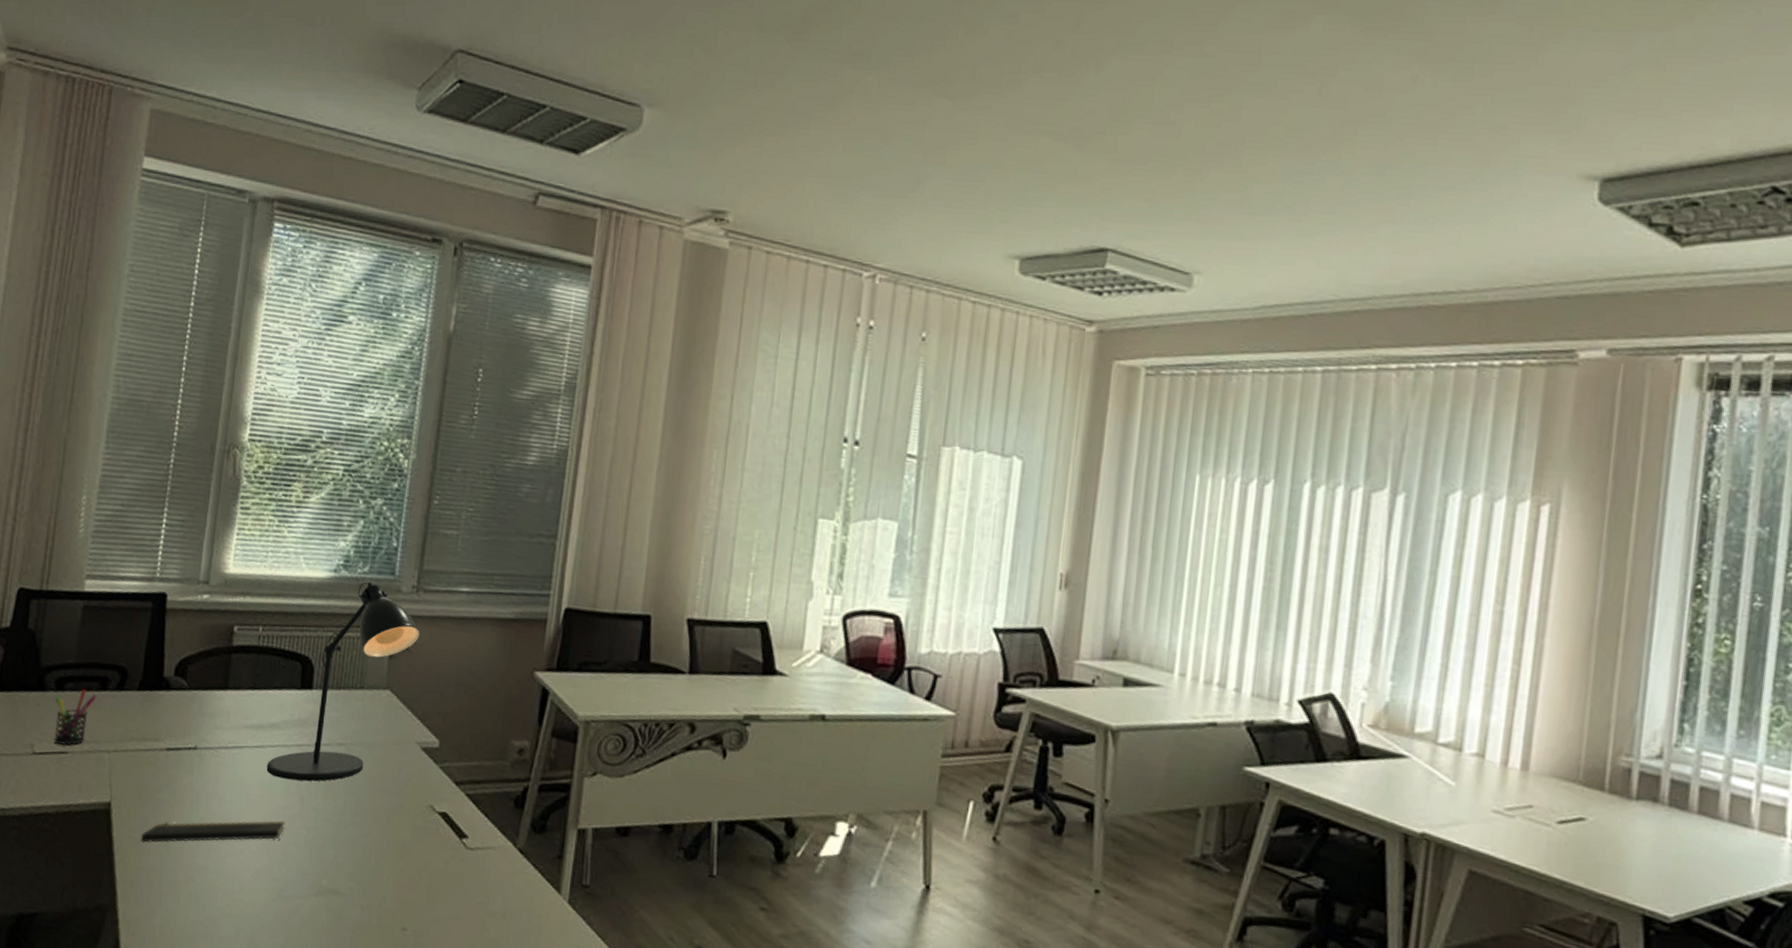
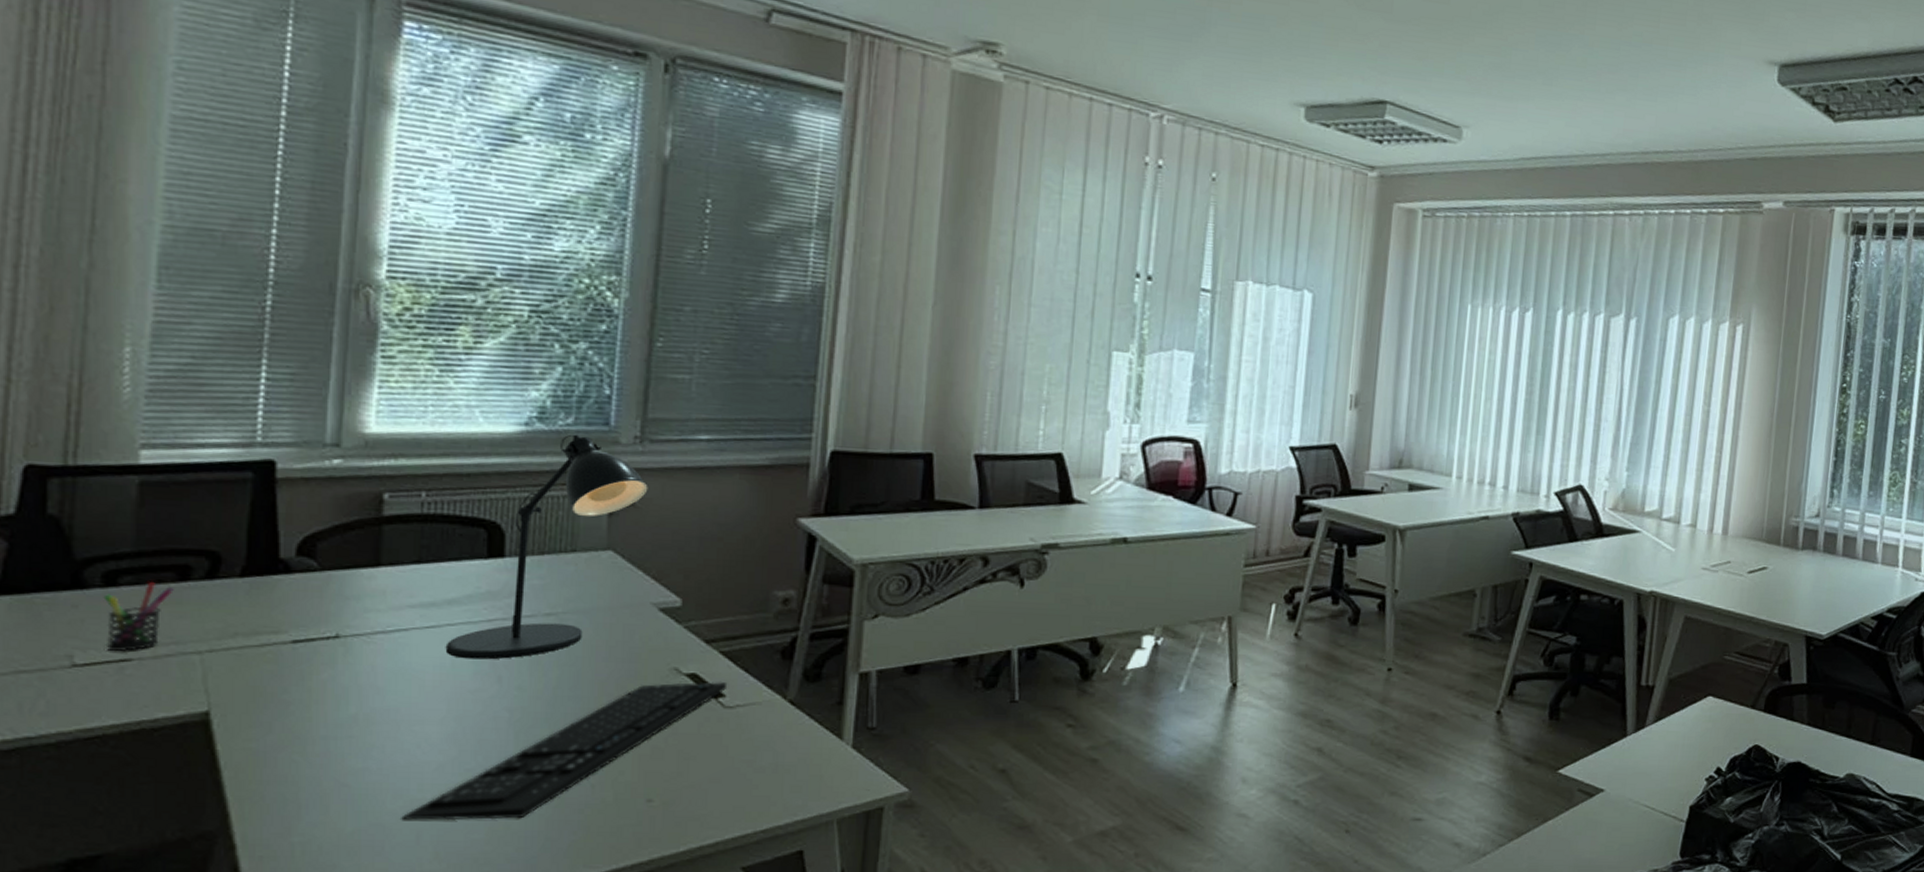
notepad: present [140,820,286,844] -> none [261,705,478,754]
keyboard: none [227,818,471,929] -> present [401,681,728,821]

